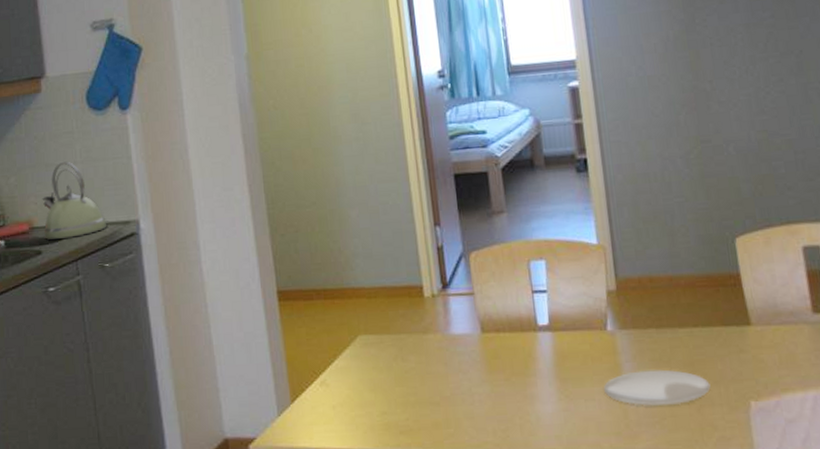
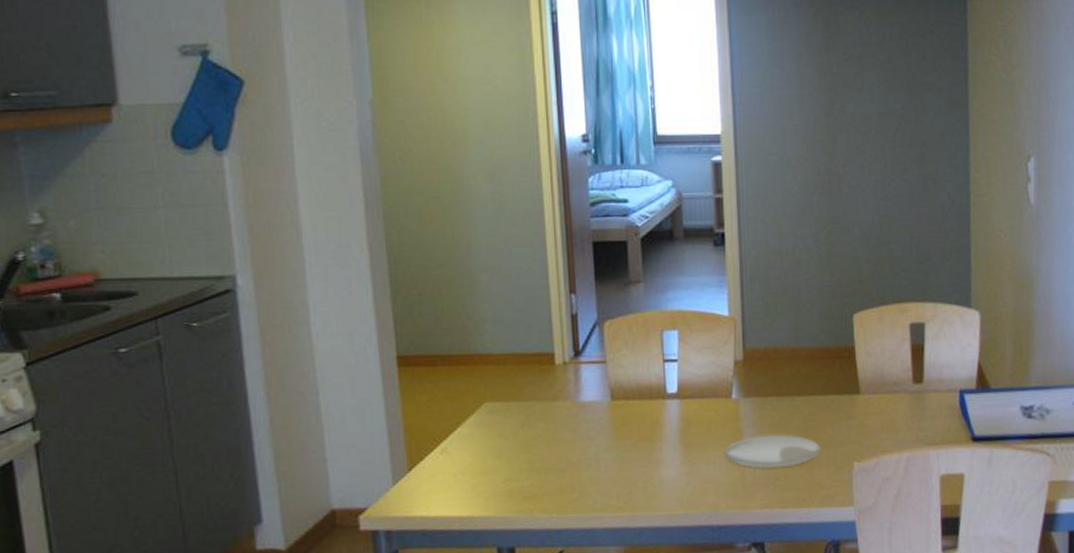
kettle: present [42,161,108,240] -> none [111,205,196,295]

